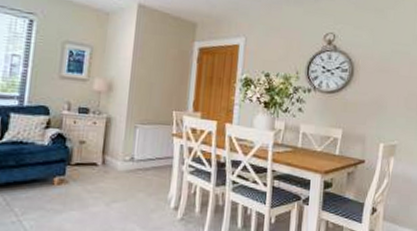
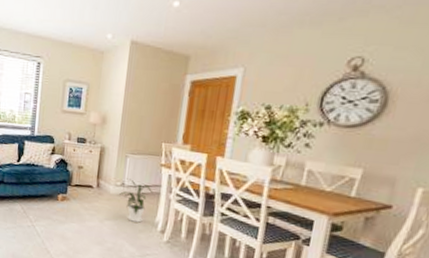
house plant: none [128,152,165,201] -> present [119,178,153,223]

